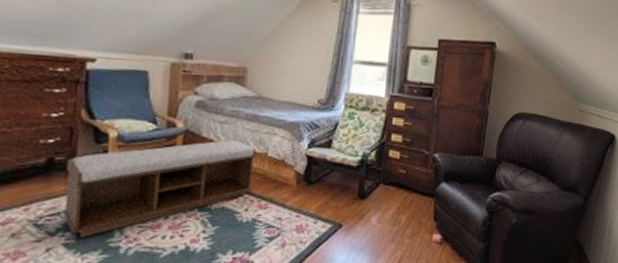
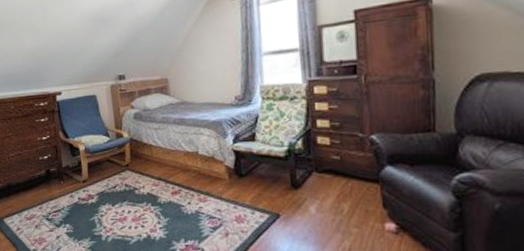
bench: present [62,140,255,237] -> none [57,143,191,228]

